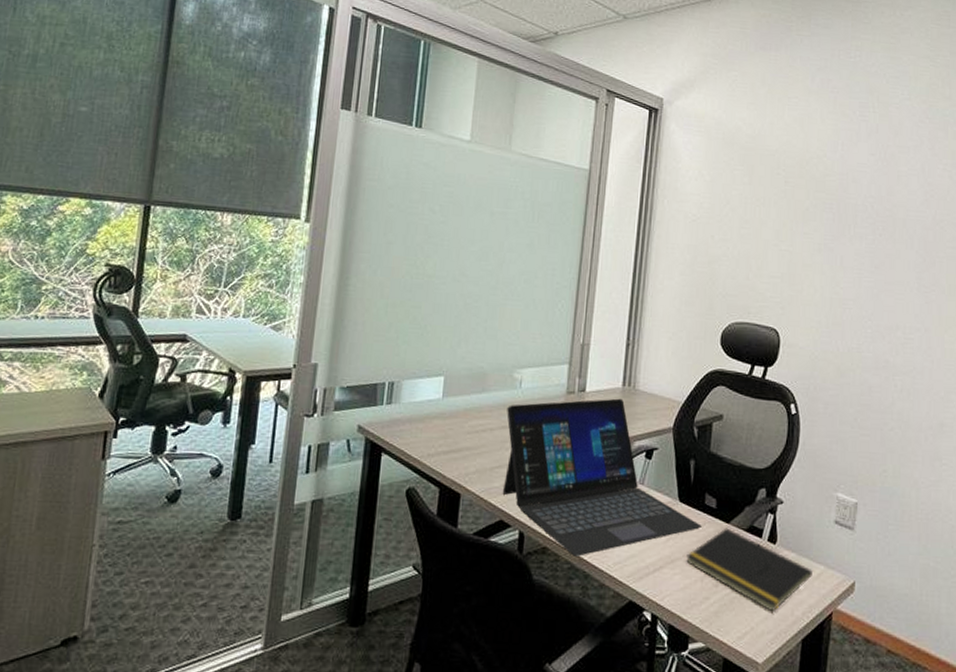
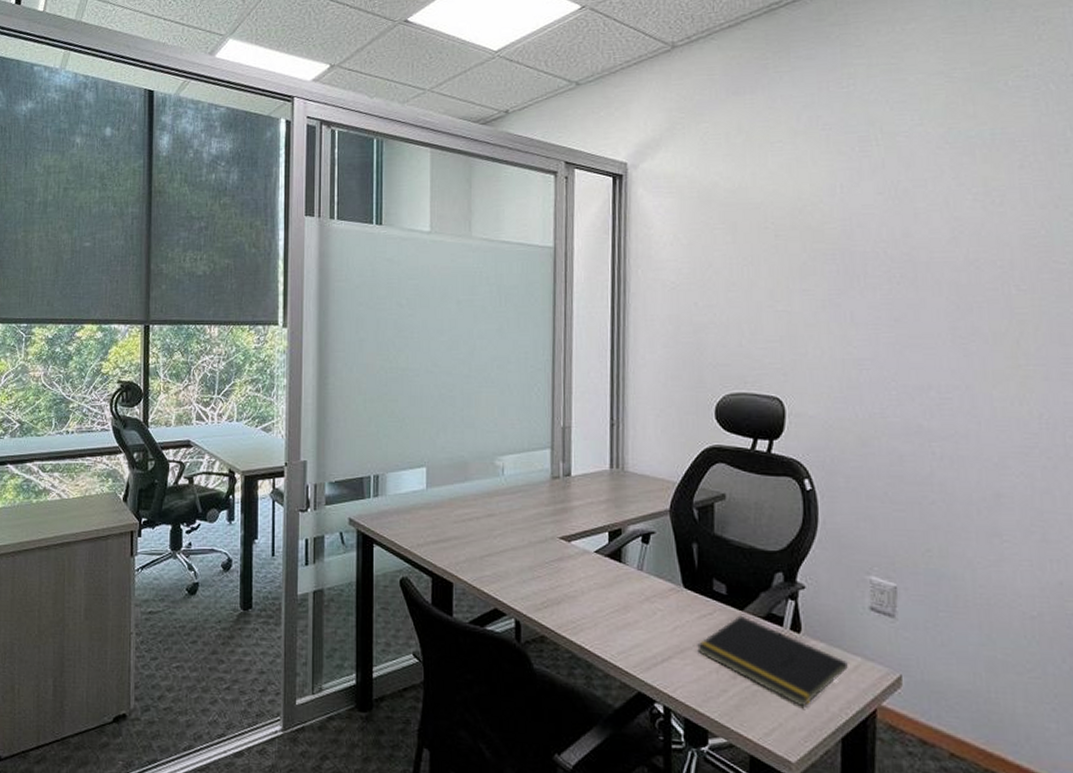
laptop: present [502,398,702,557] -> none [491,481,712,646]

